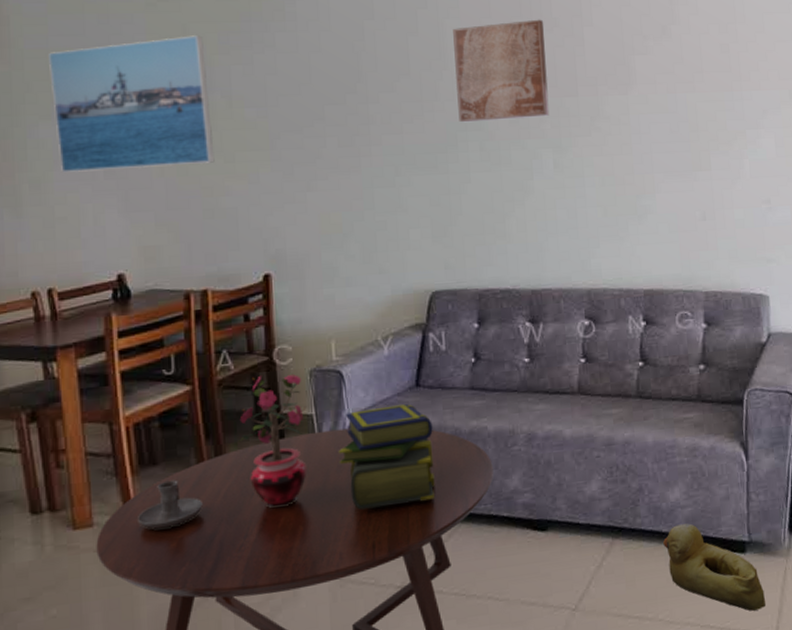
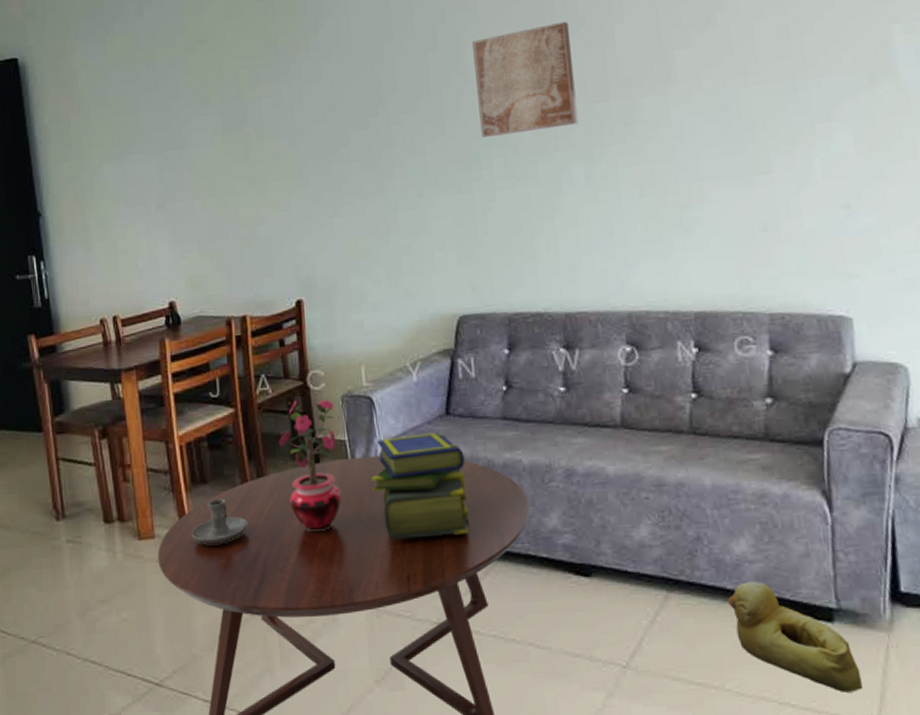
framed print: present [47,35,215,173] -> none [108,72,249,209]

